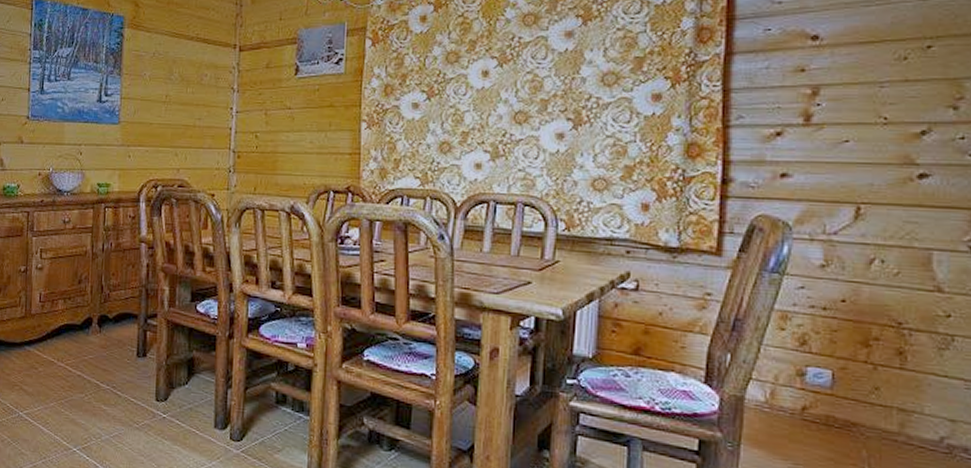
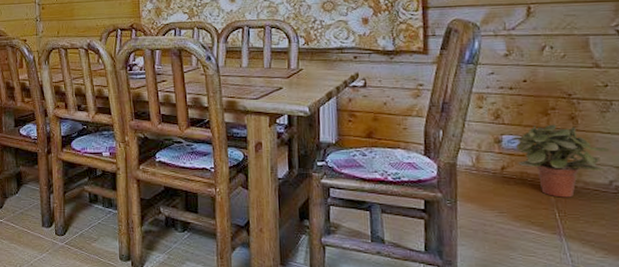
potted plant: none [819,358,945,454] -> present [511,124,610,198]

